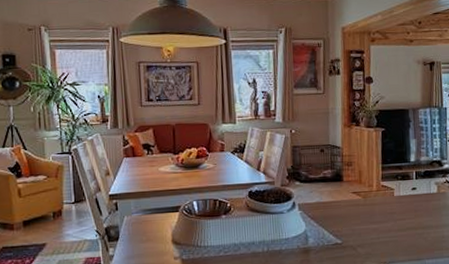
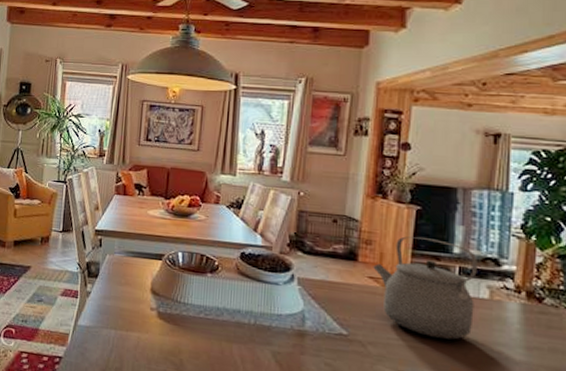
tea kettle: none [355,153,429,231] -> present [373,236,478,340]

